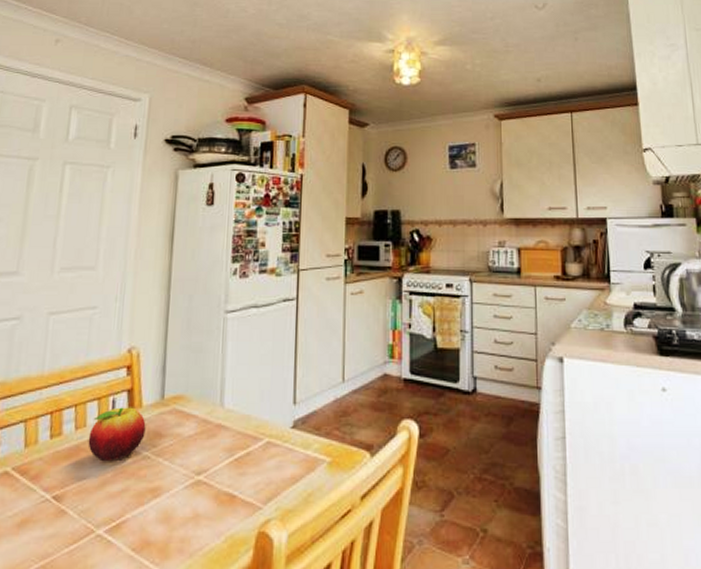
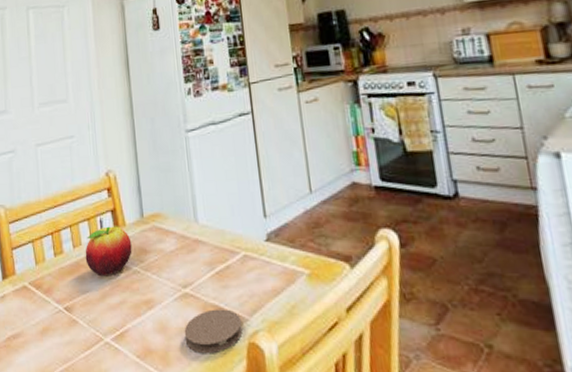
coaster: none [189,497,255,545] -> present [184,309,243,354]

